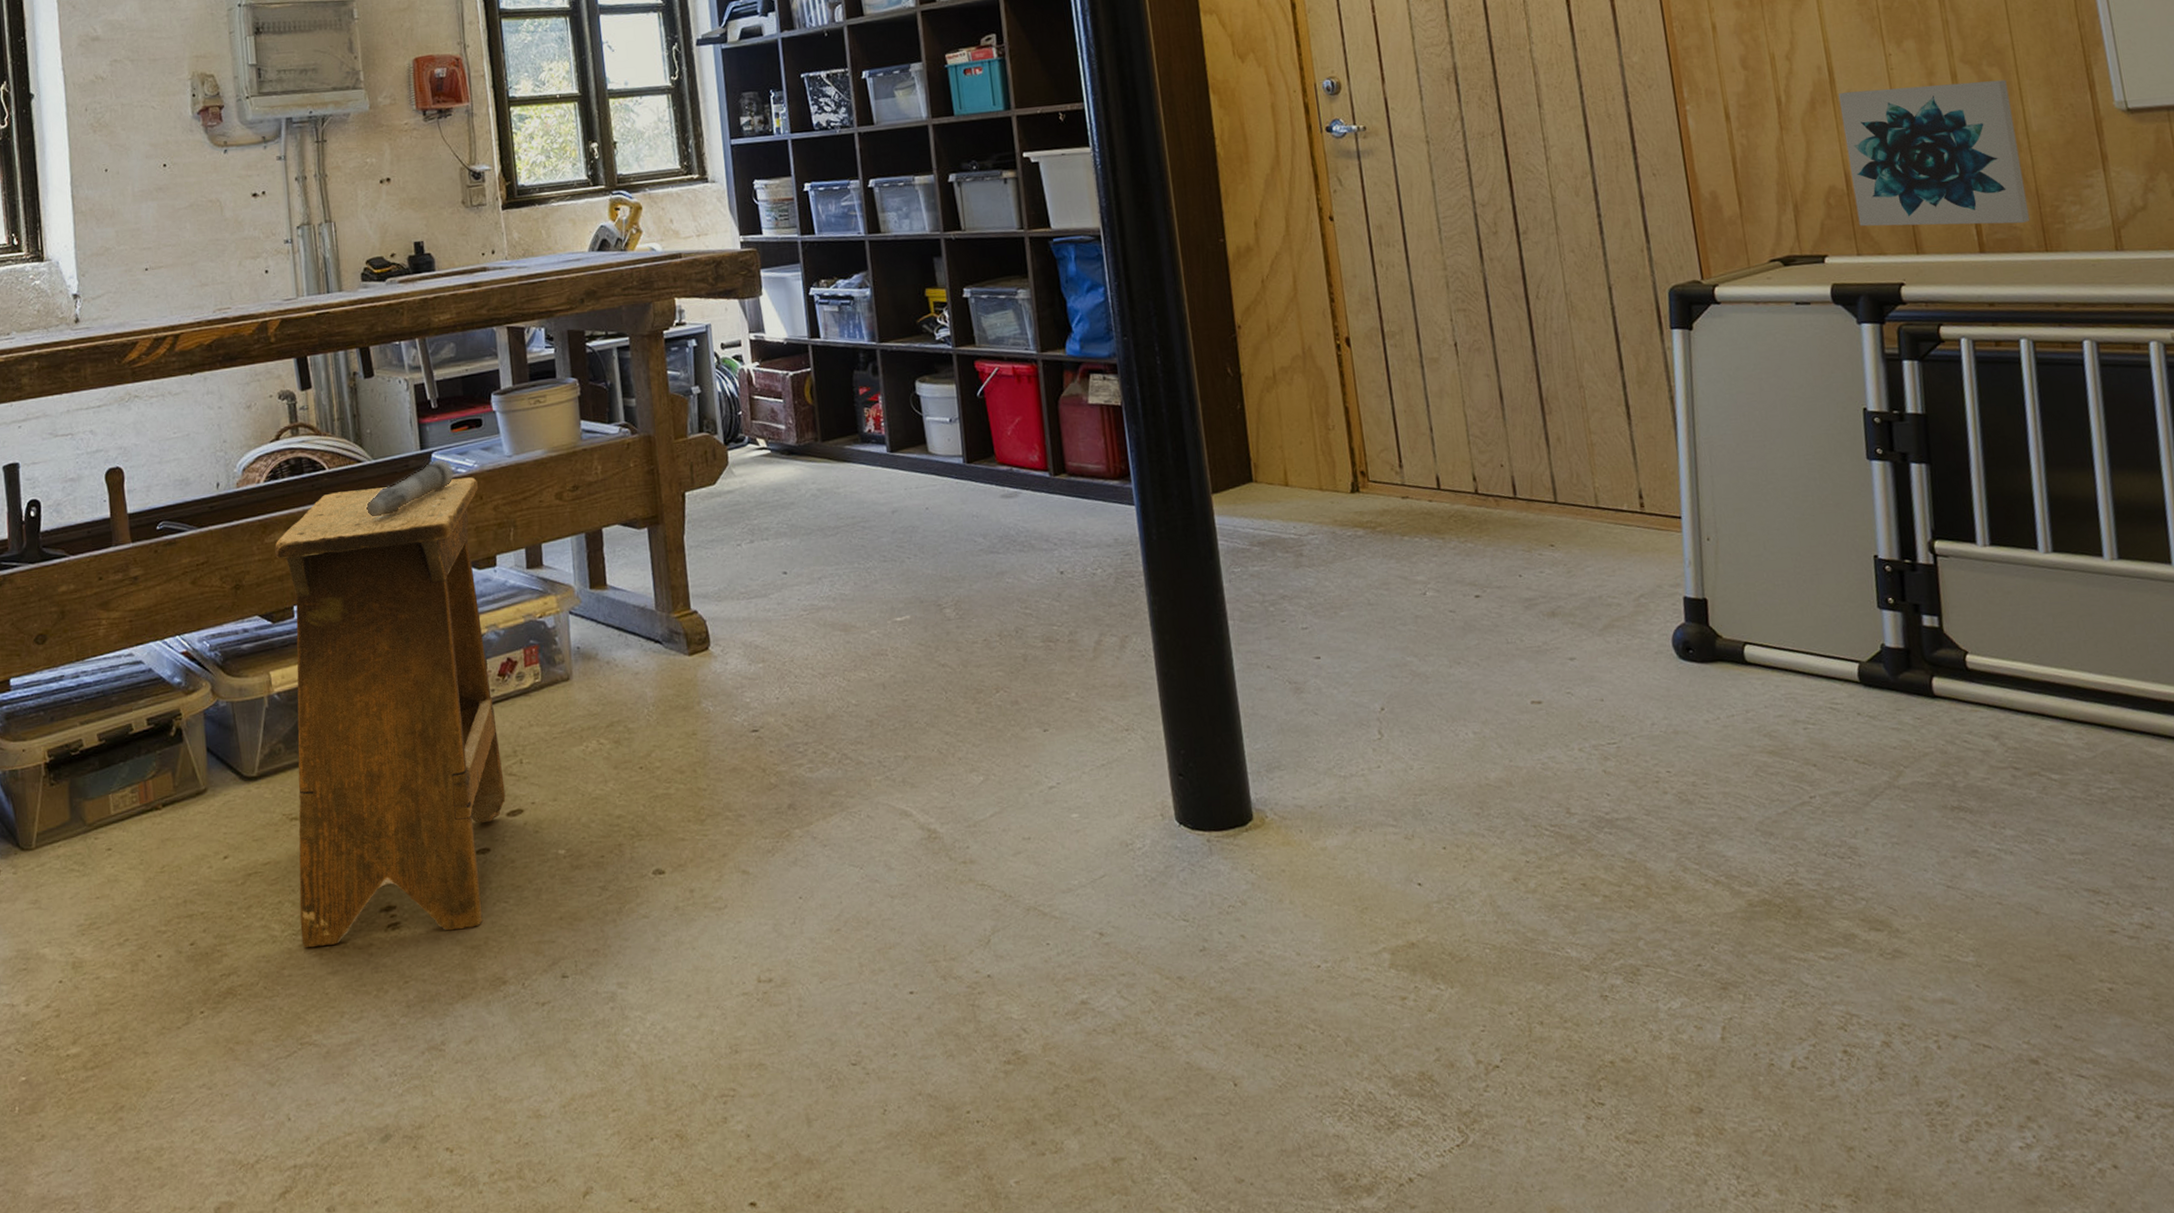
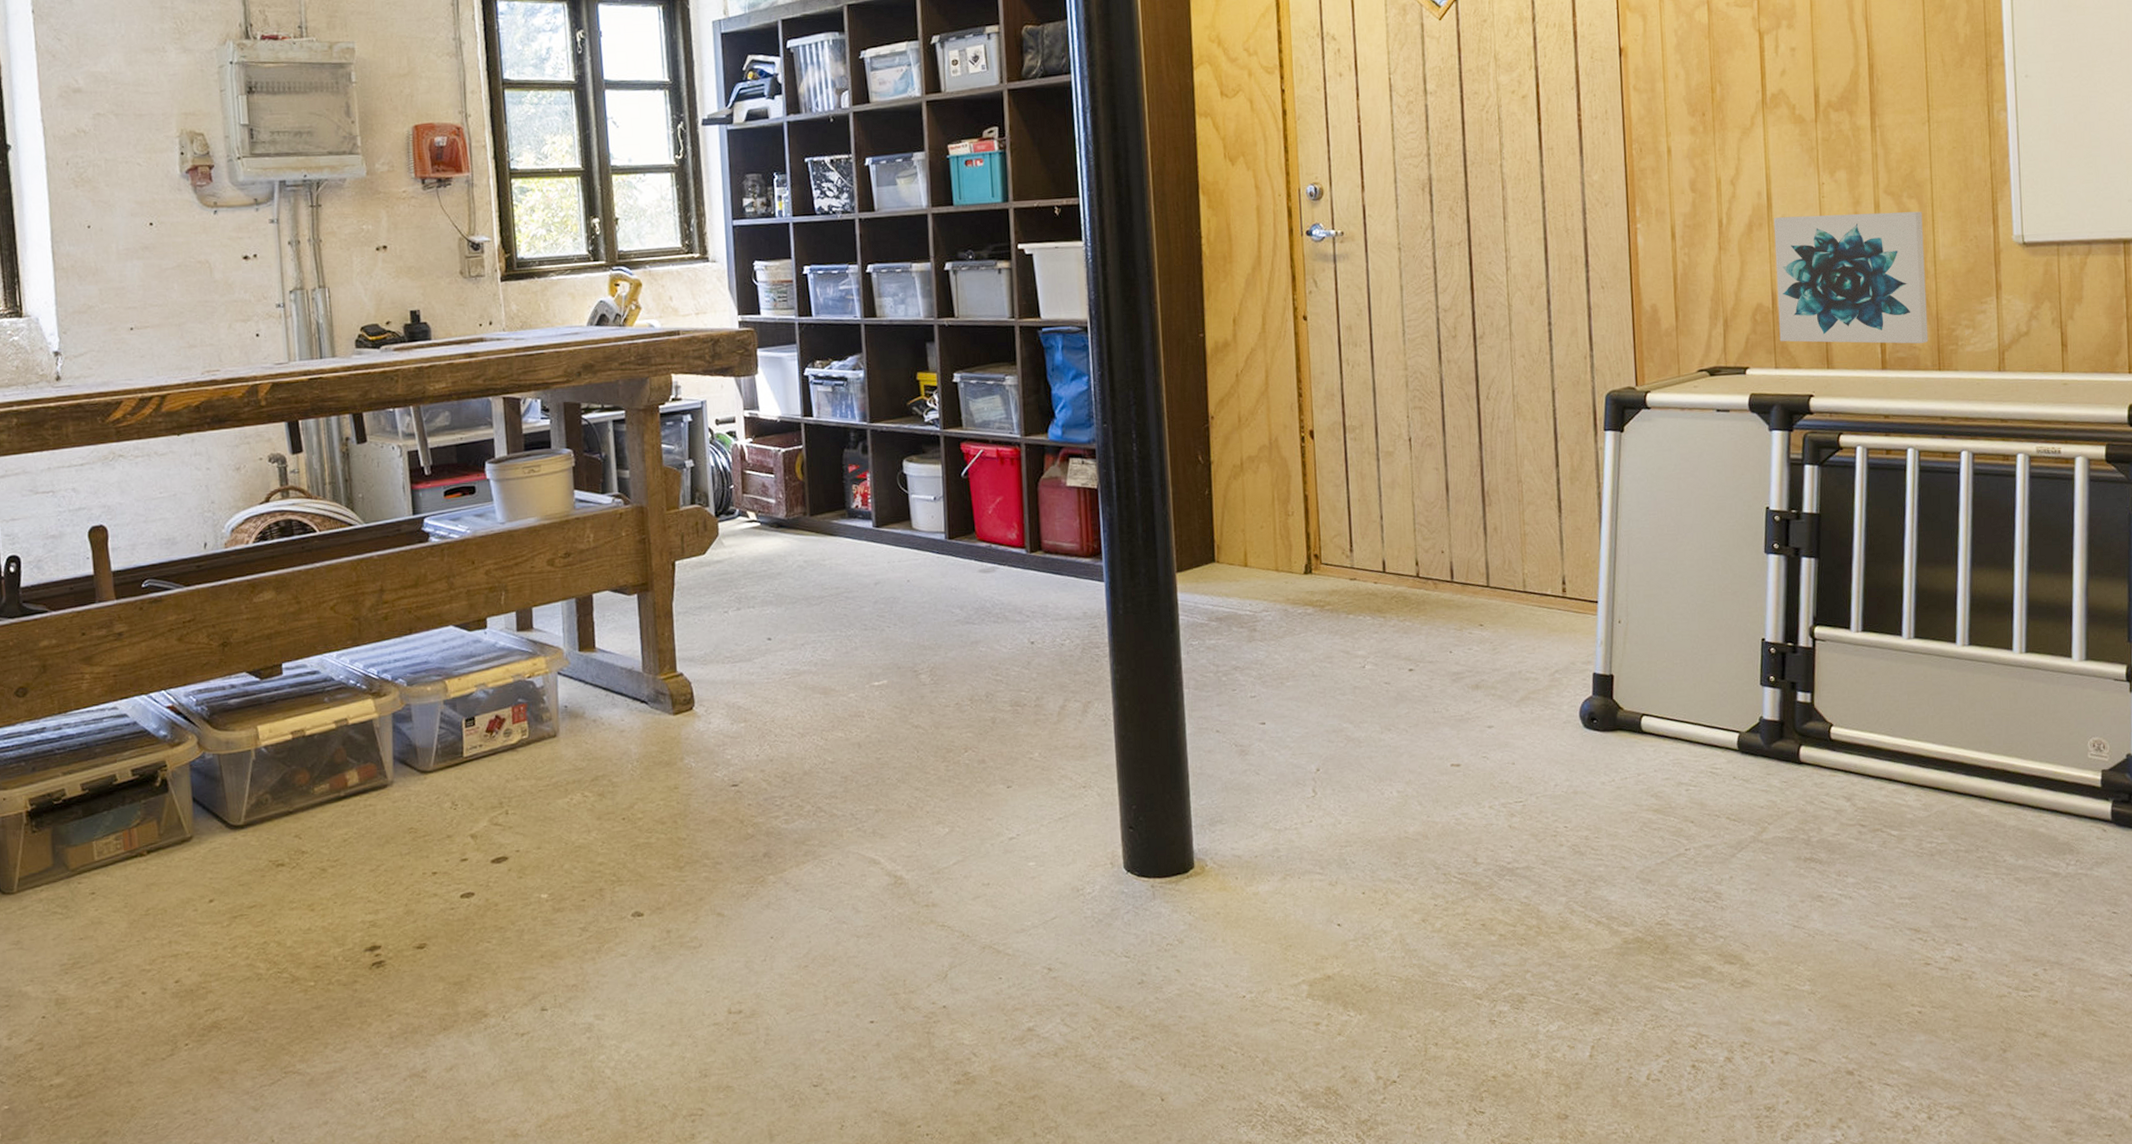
stool: present [275,477,506,948] -> none [263,542,491,985]
tool: present [366,457,455,517] -> none [357,523,448,579]

